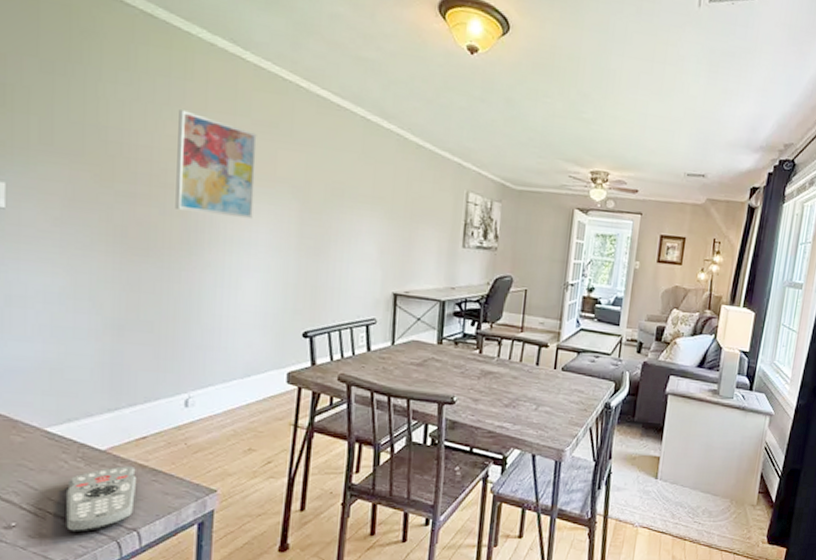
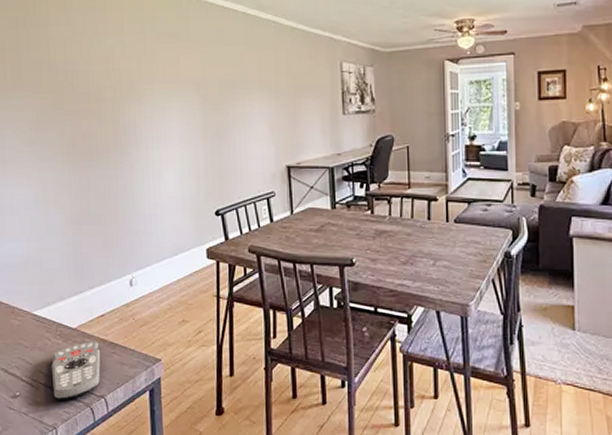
wall art: present [175,110,257,220] -> none [104,36,166,118]

